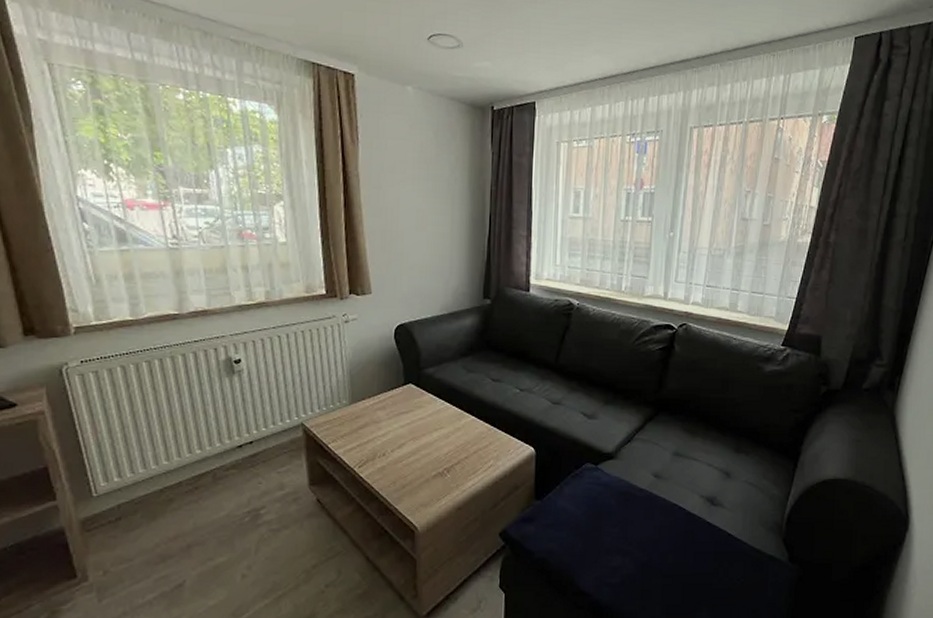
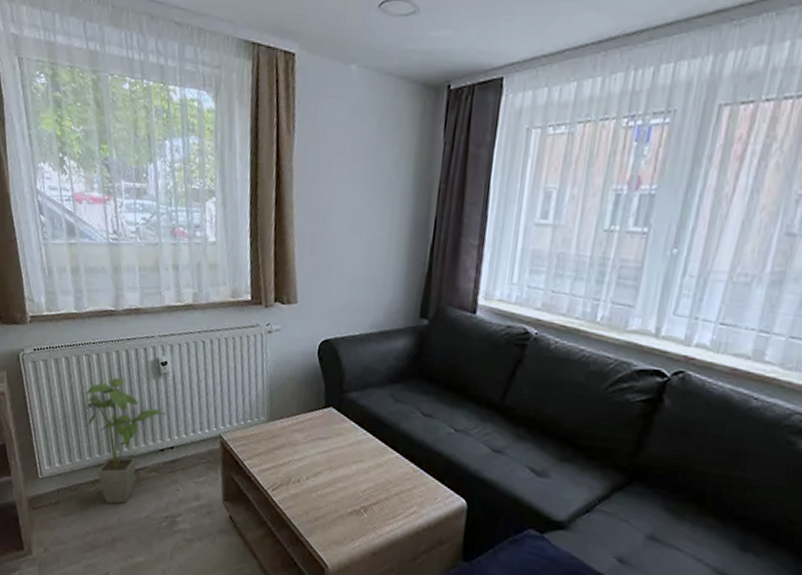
house plant: none [148,381,243,510] -> present [85,378,167,504]

